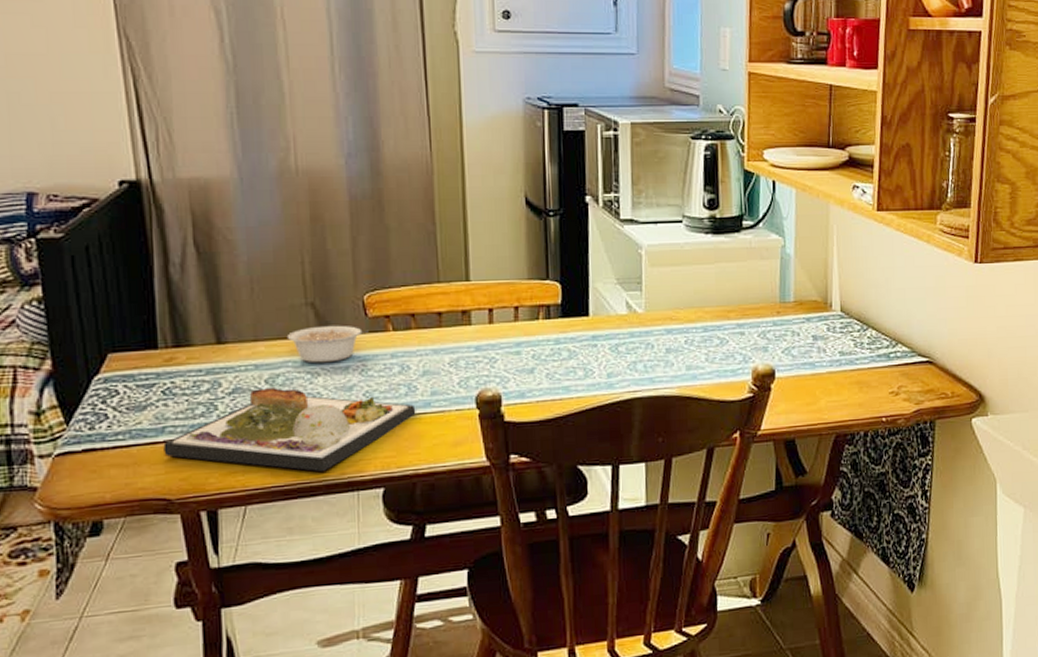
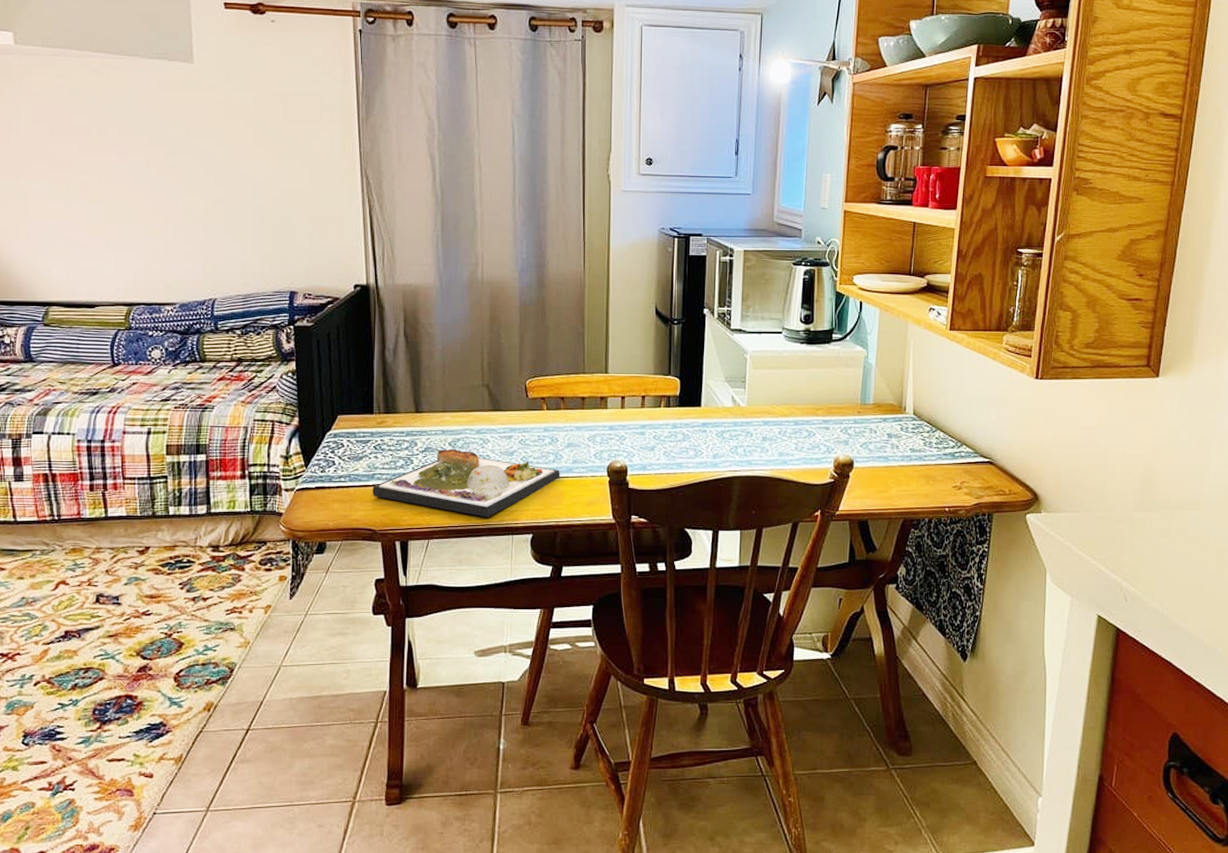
legume: present [286,325,369,363] -> none [467,403,528,432]

